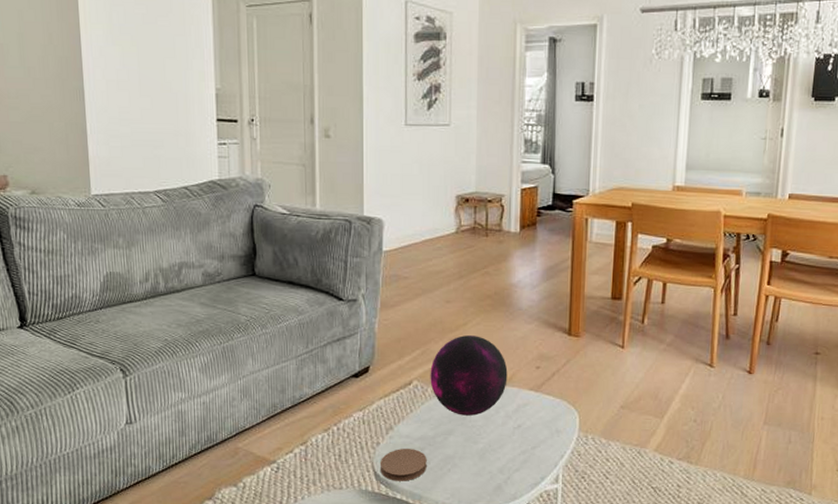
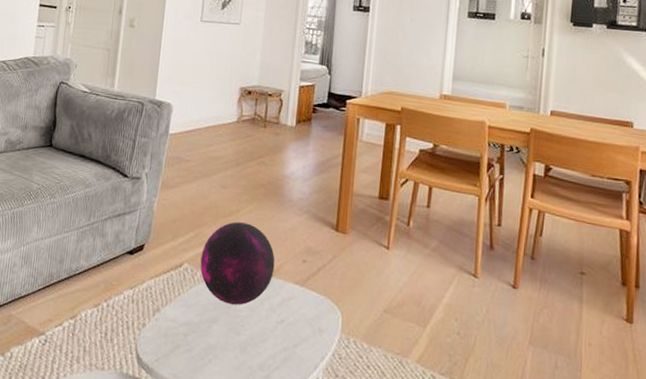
coaster: present [381,449,427,481] -> none [143,332,190,369]

